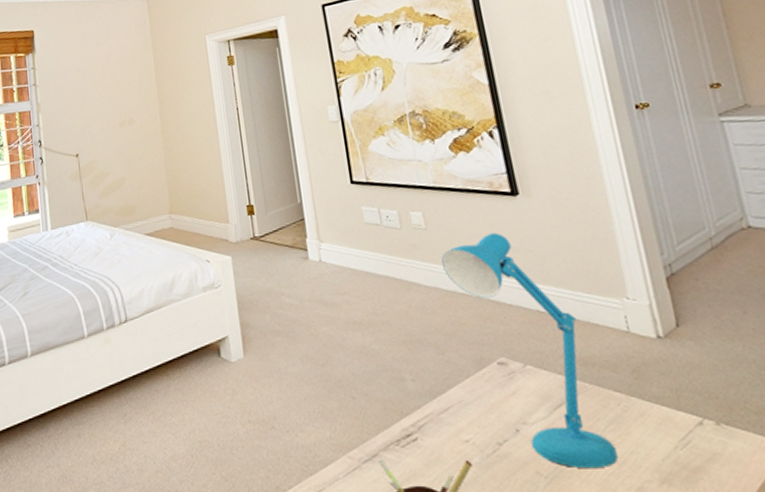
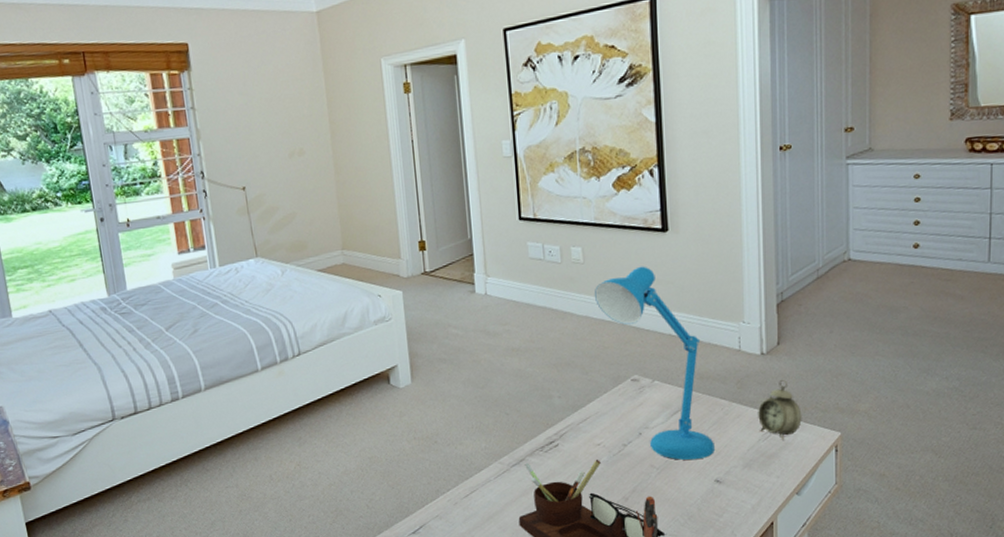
alarm clock: none [666,369,730,451] -> present [758,379,802,441]

